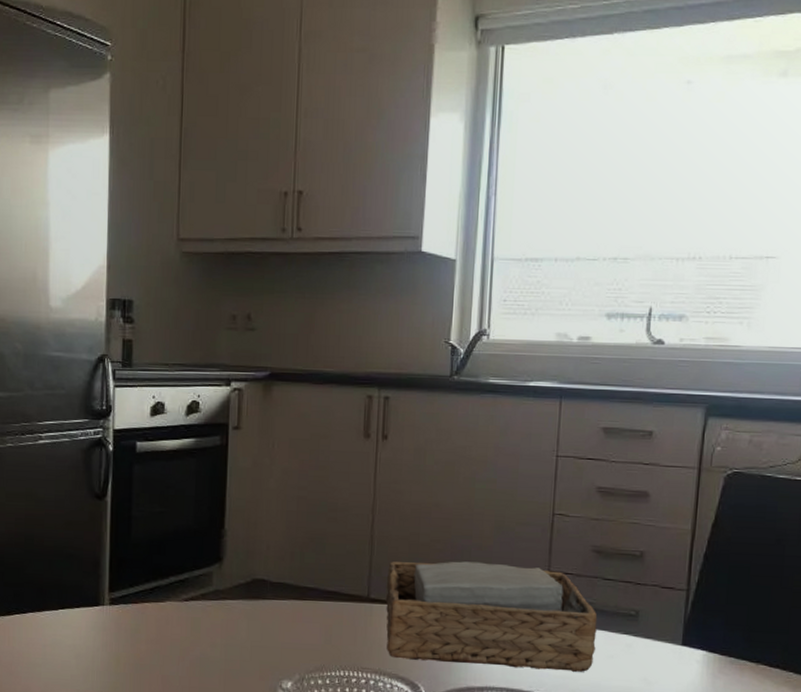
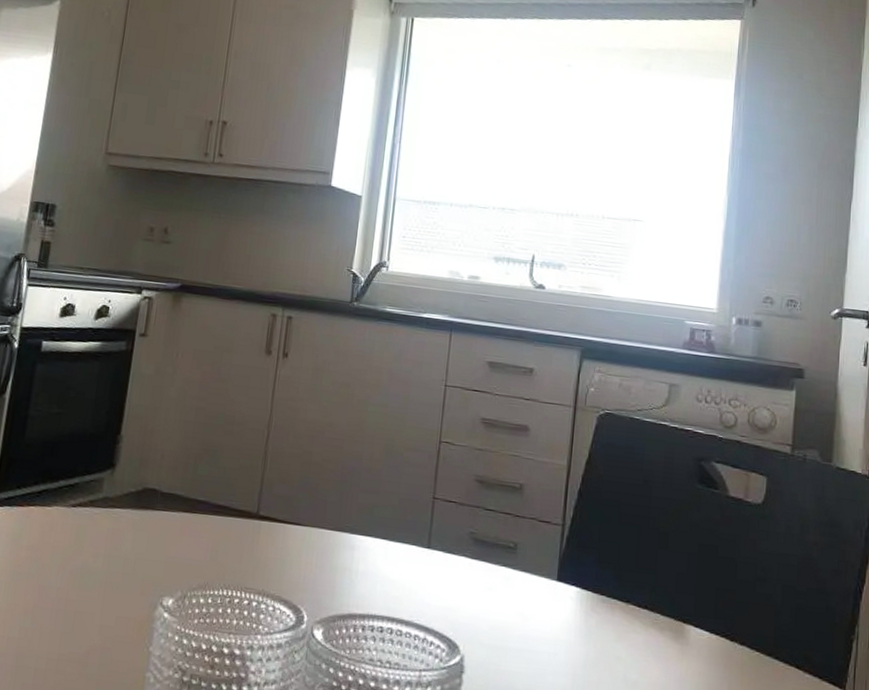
napkin holder: present [385,560,598,672] -> none [272,478,478,604]

